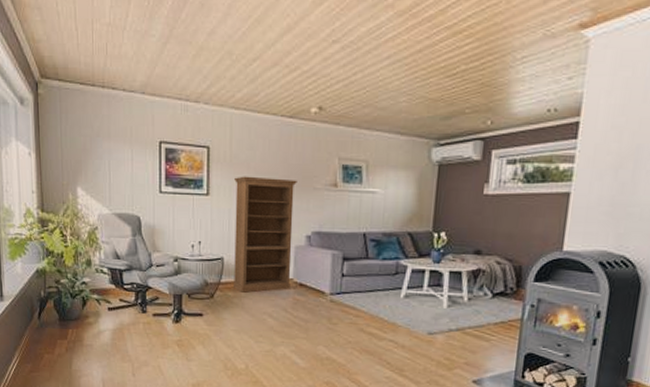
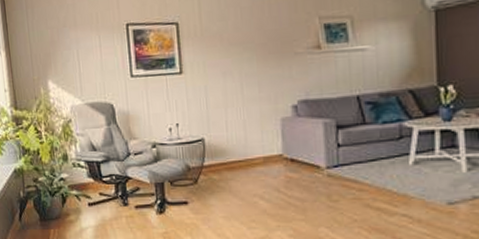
bookshelf: present [232,176,297,293] -> none [208,46,281,175]

